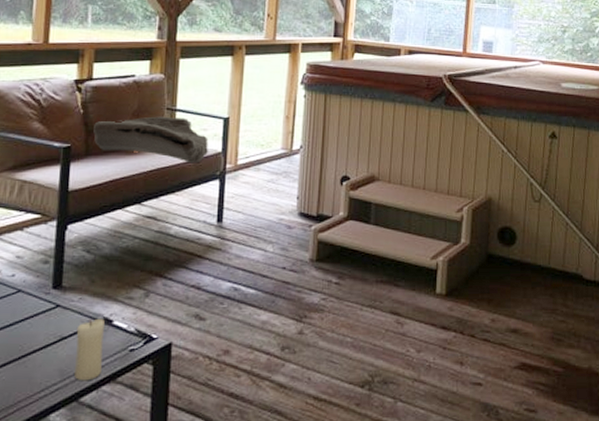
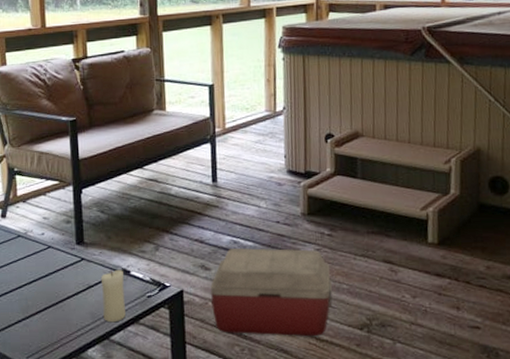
towel: present [93,116,208,164] -> none [94,87,197,129]
cooler: none [202,296,336,395] -> present [210,248,333,336]

